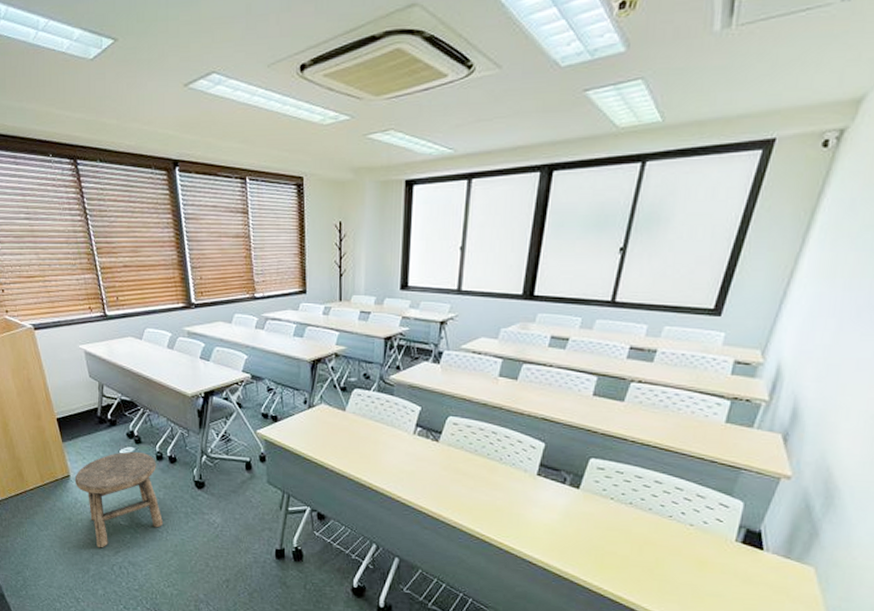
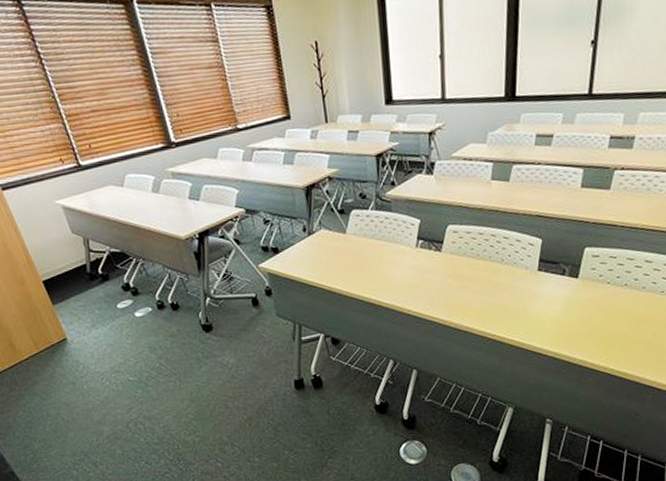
stool: present [74,451,164,548] -> none [72,303,175,408]

